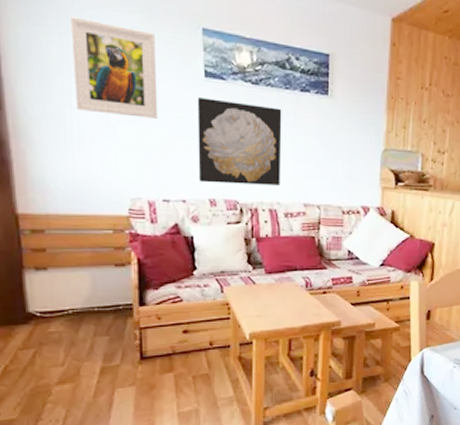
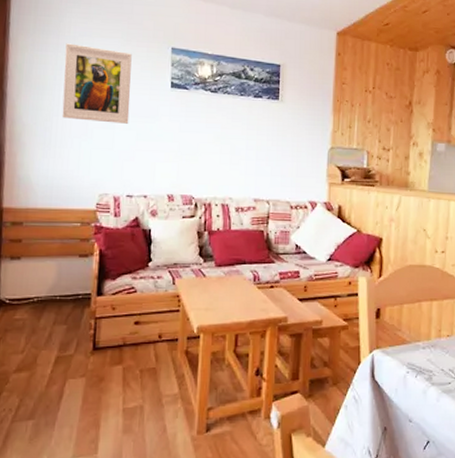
wall art: present [197,97,282,185] -> none [159,105,237,182]

